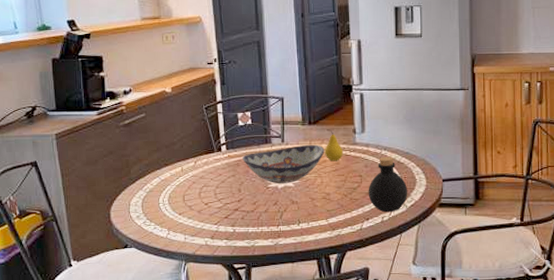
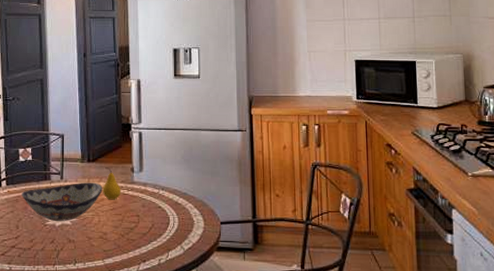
bottle: present [368,156,408,213] -> none [145,196,186,255]

